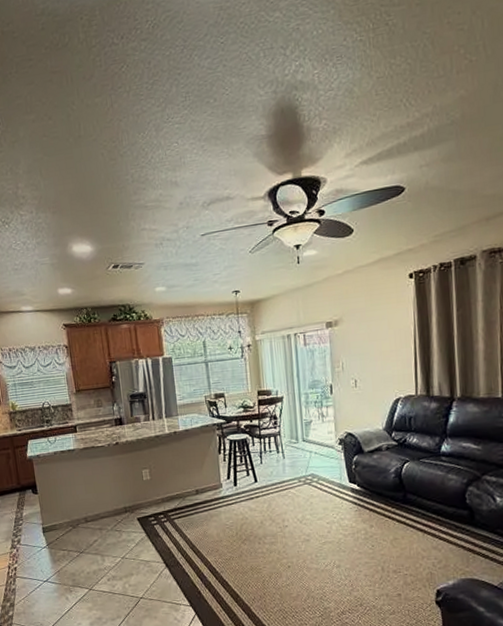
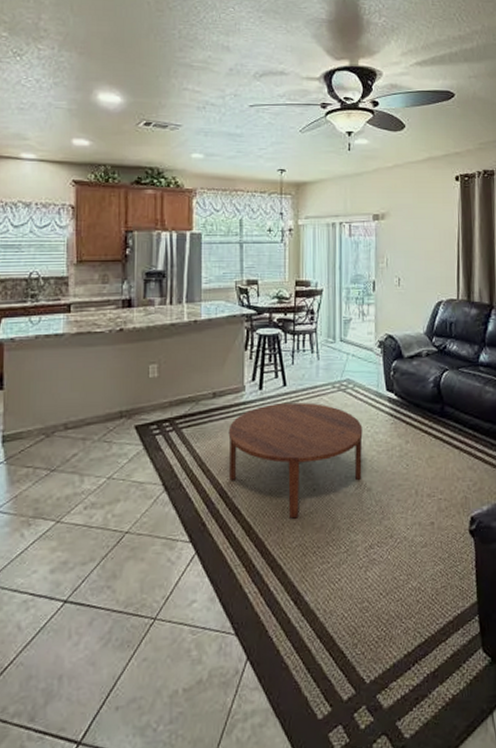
coffee table: none [211,495,331,590] -> present [228,402,363,519]

